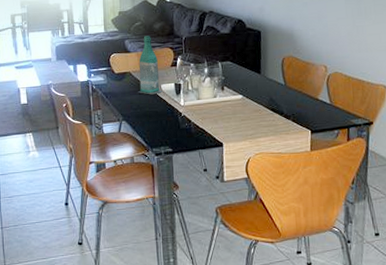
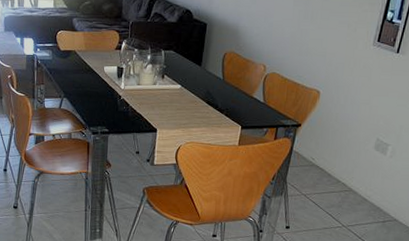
bottle: present [138,35,163,95] -> none [81,16,105,76]

